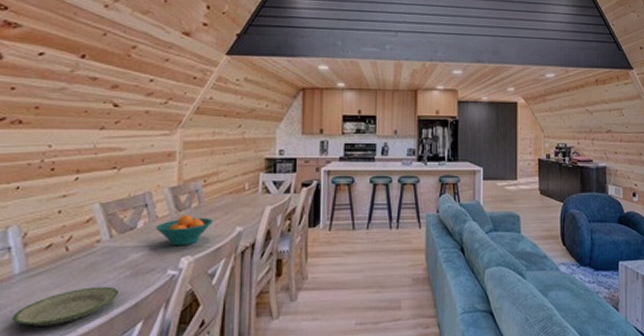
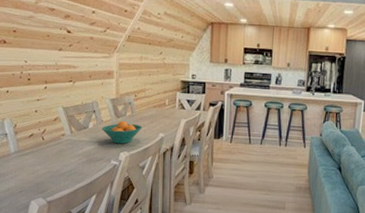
plate: present [12,286,120,326] -> none [12,167,80,190]

